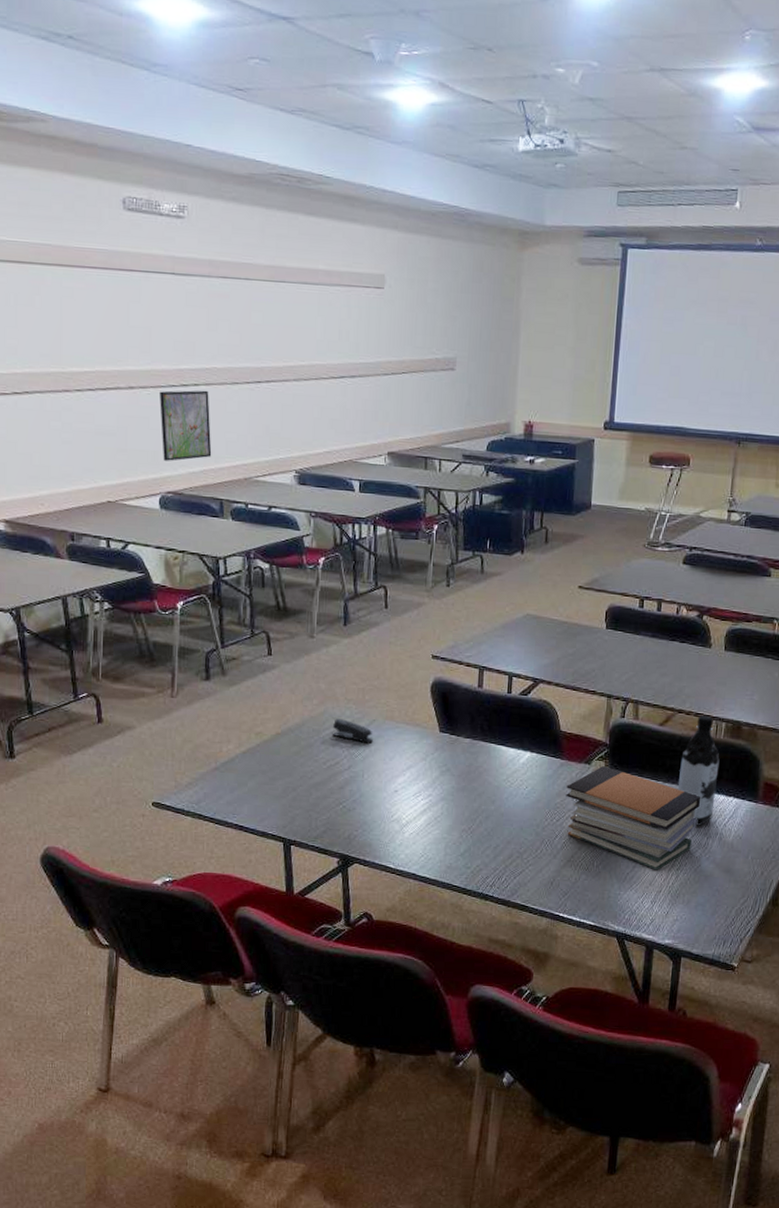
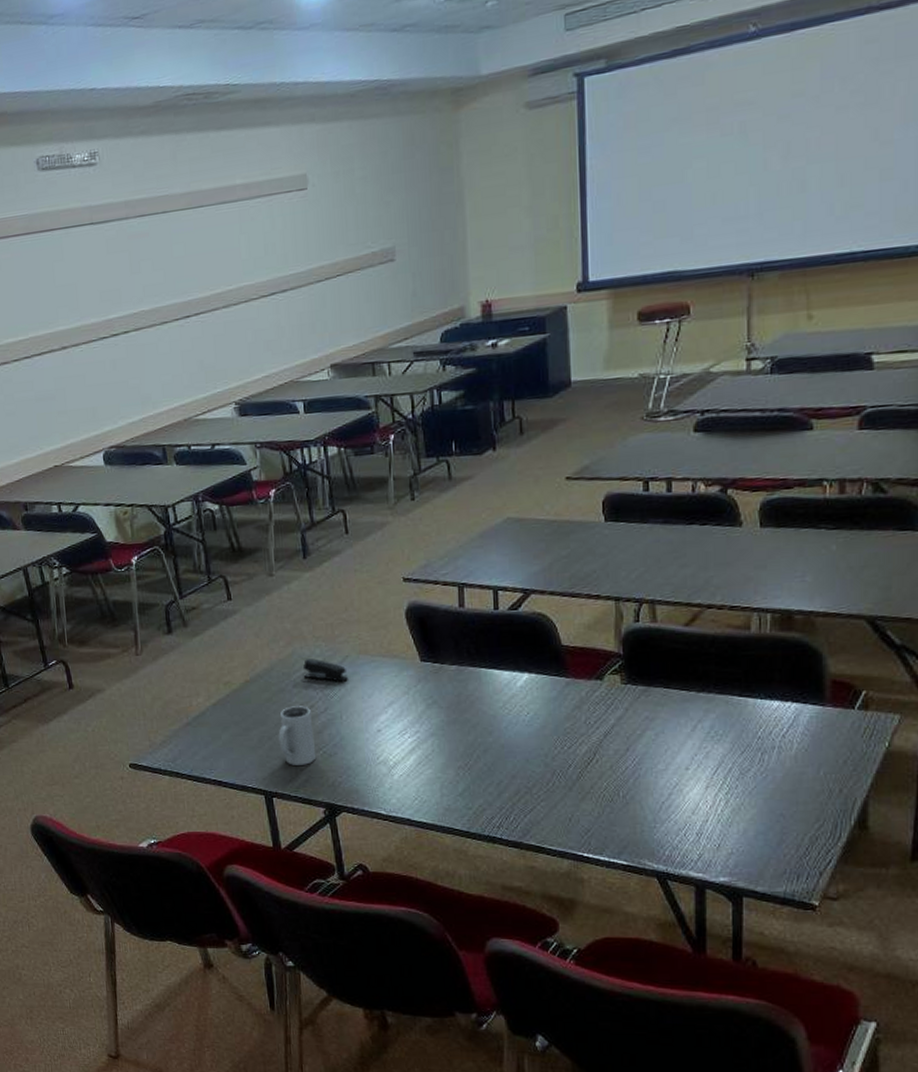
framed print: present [160,390,212,461] -> none [92,336,149,416]
mug: none [302,761,336,817] -> present [278,706,315,765]
book stack: present [566,766,702,871] -> none [576,680,749,797]
water bottle: present [677,715,720,826] -> none [715,607,768,740]

